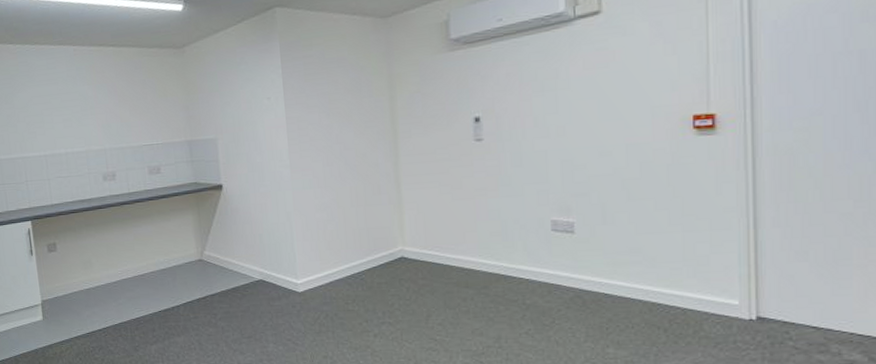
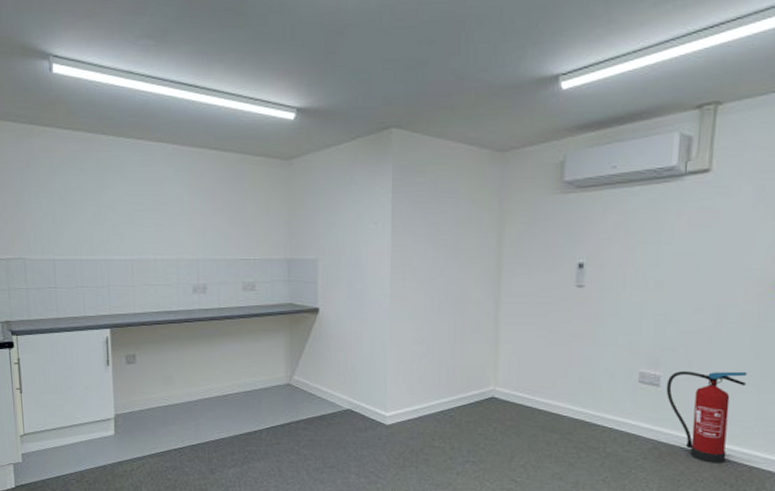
fire extinguisher: none [581,211,668,308] -> present [666,371,748,464]

